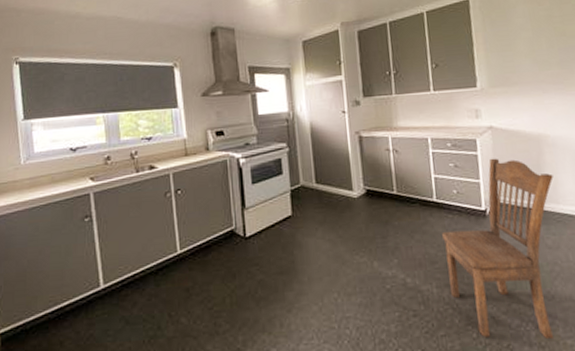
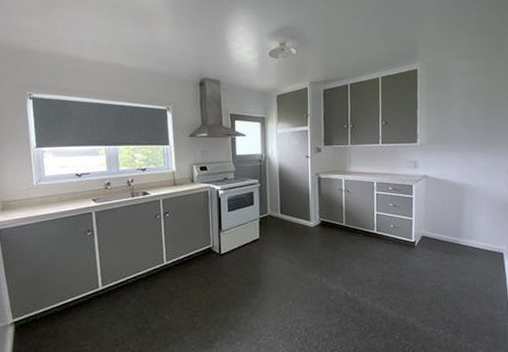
dining chair: present [442,158,554,339] -> none [379,201,470,342]

